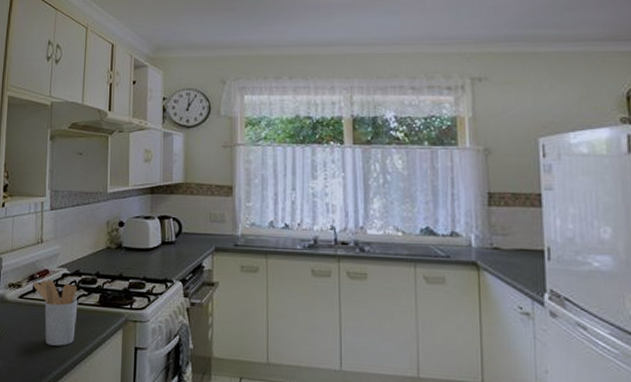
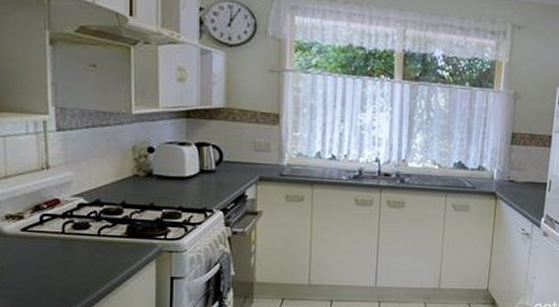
utensil holder: present [33,279,78,346] -> none [39,210,101,280]

